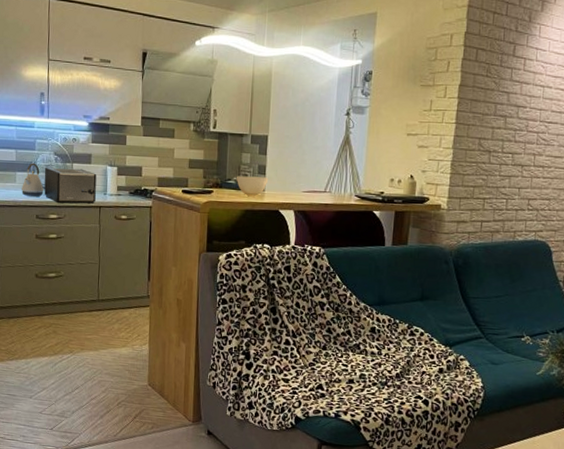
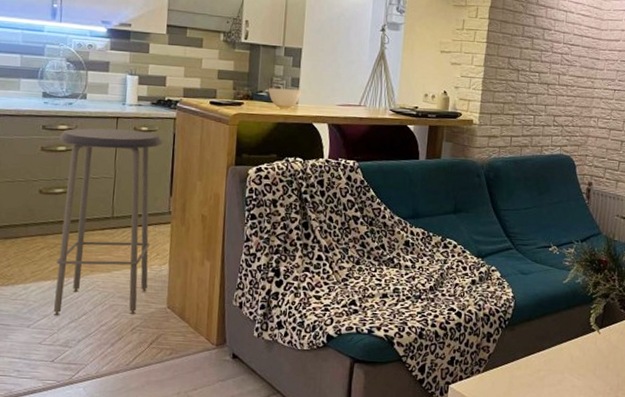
kettle: present [21,163,44,197] -> none [26,69,53,106]
toaster: present [44,167,97,204] -> none [53,74,115,115]
bar stool: none [50,216,140,390] -> present [53,128,162,315]

